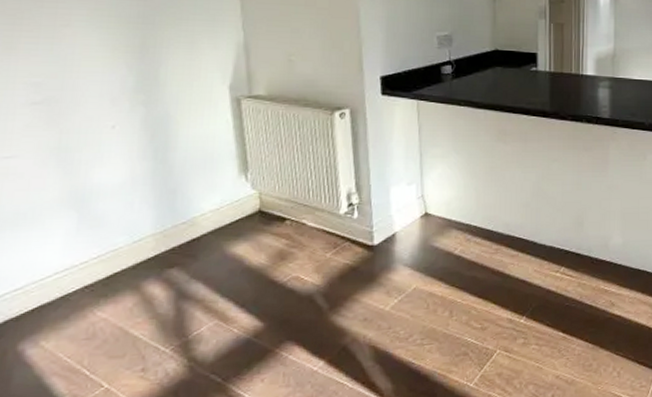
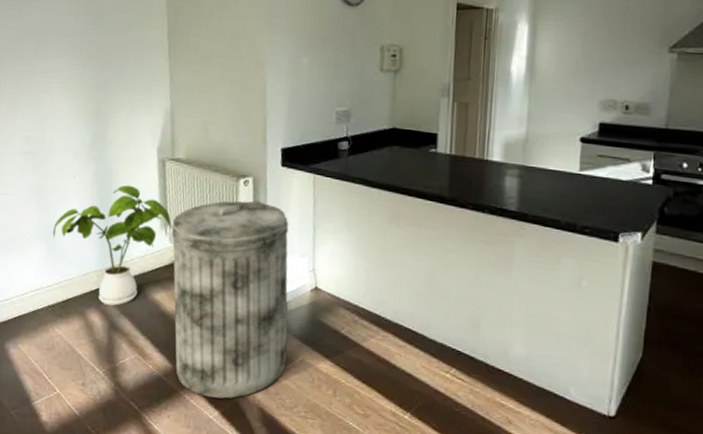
house plant: none [85,130,254,272] -> present [52,185,172,306]
trash can: none [253,133,399,349] -> present [172,200,289,399]

